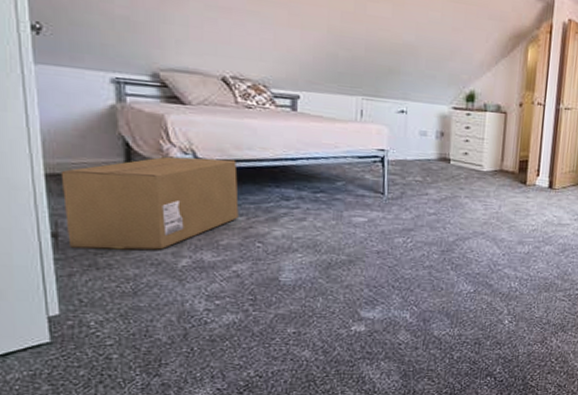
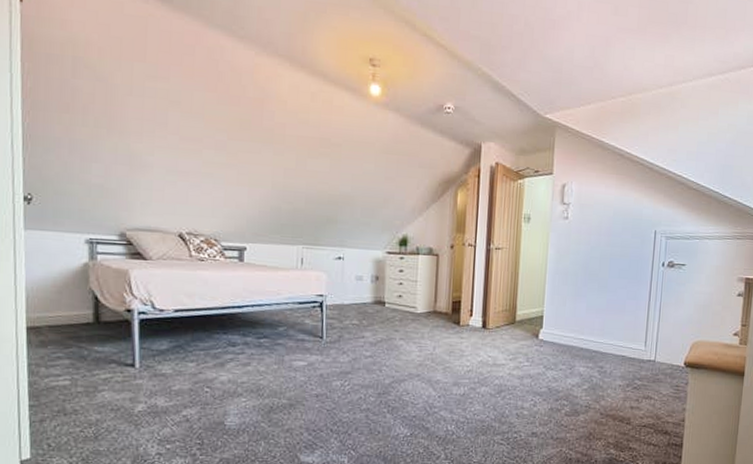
box: present [60,156,239,250] -> none [39,308,190,397]

